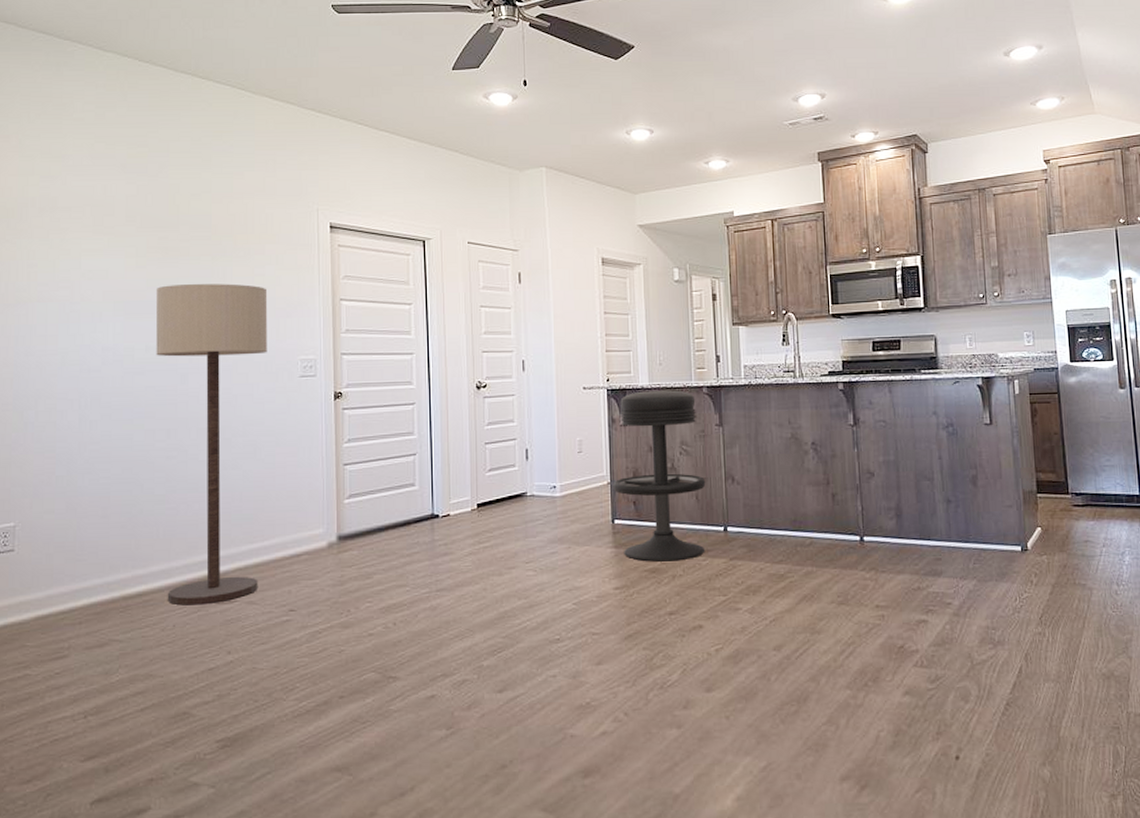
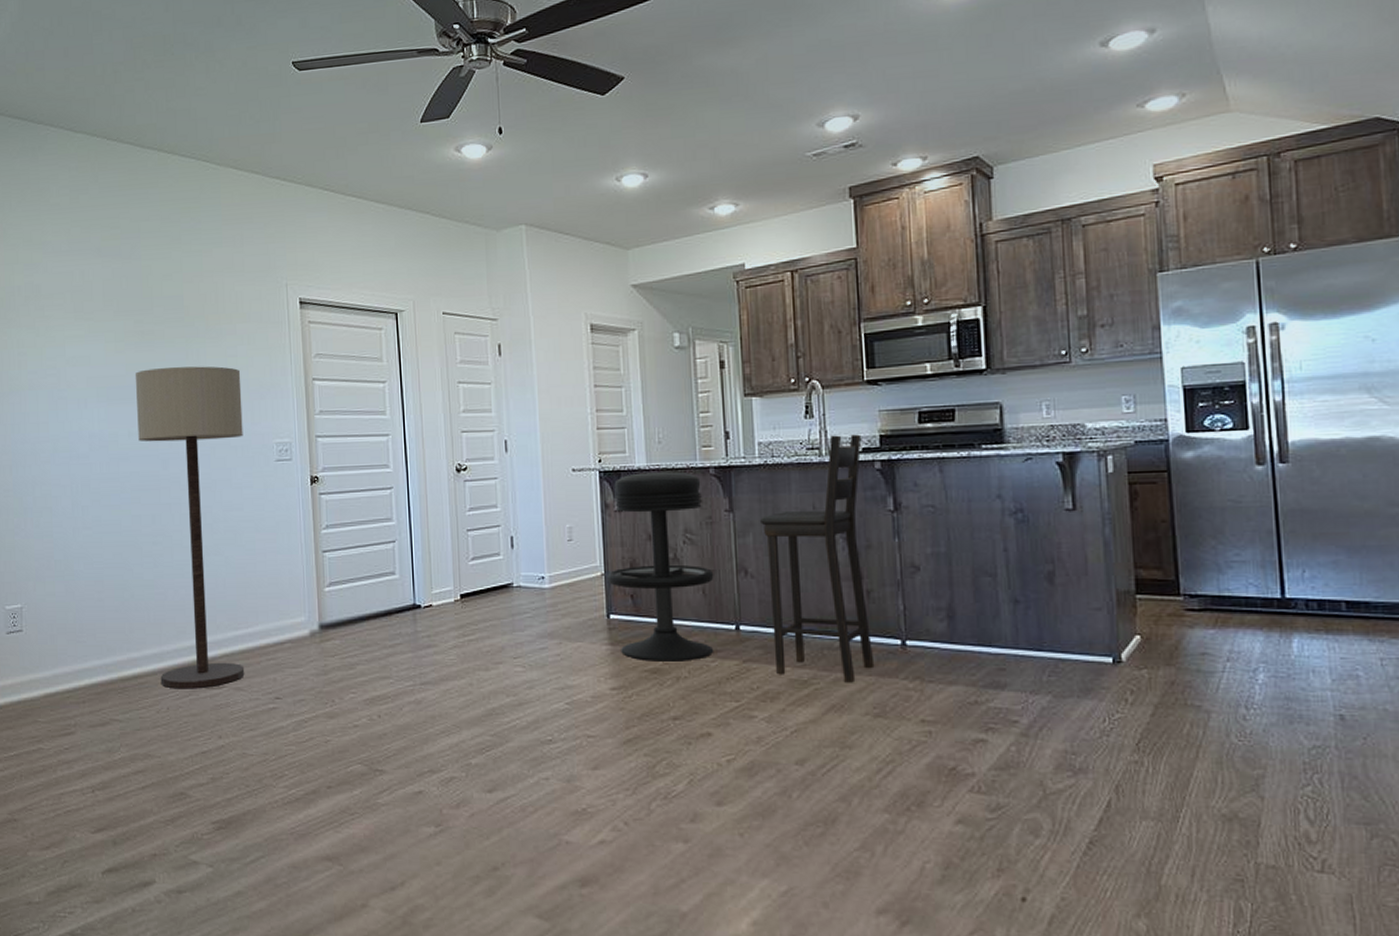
bar stool: none [744,360,839,575] -> present [759,434,875,683]

